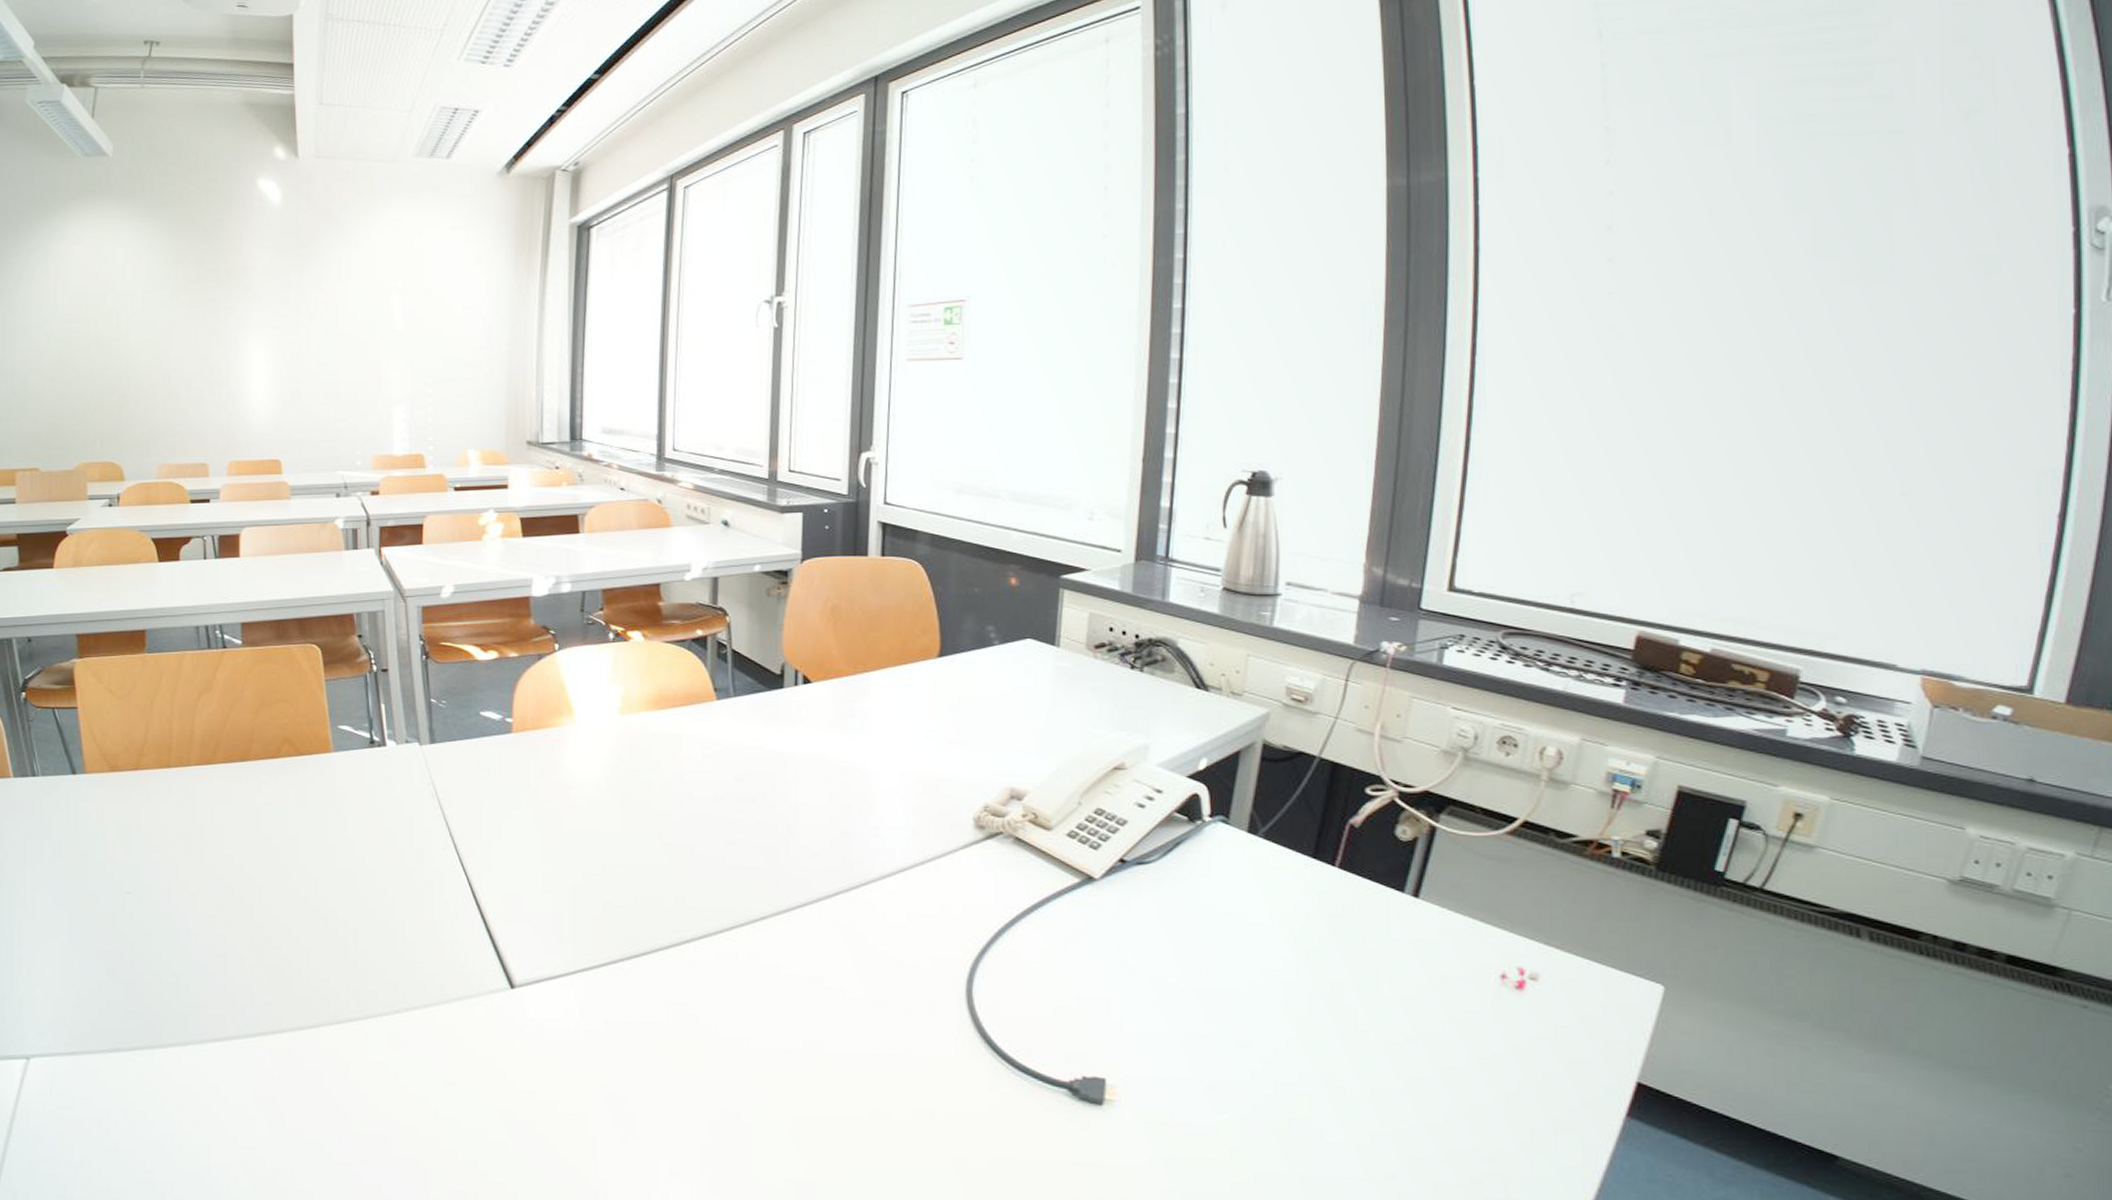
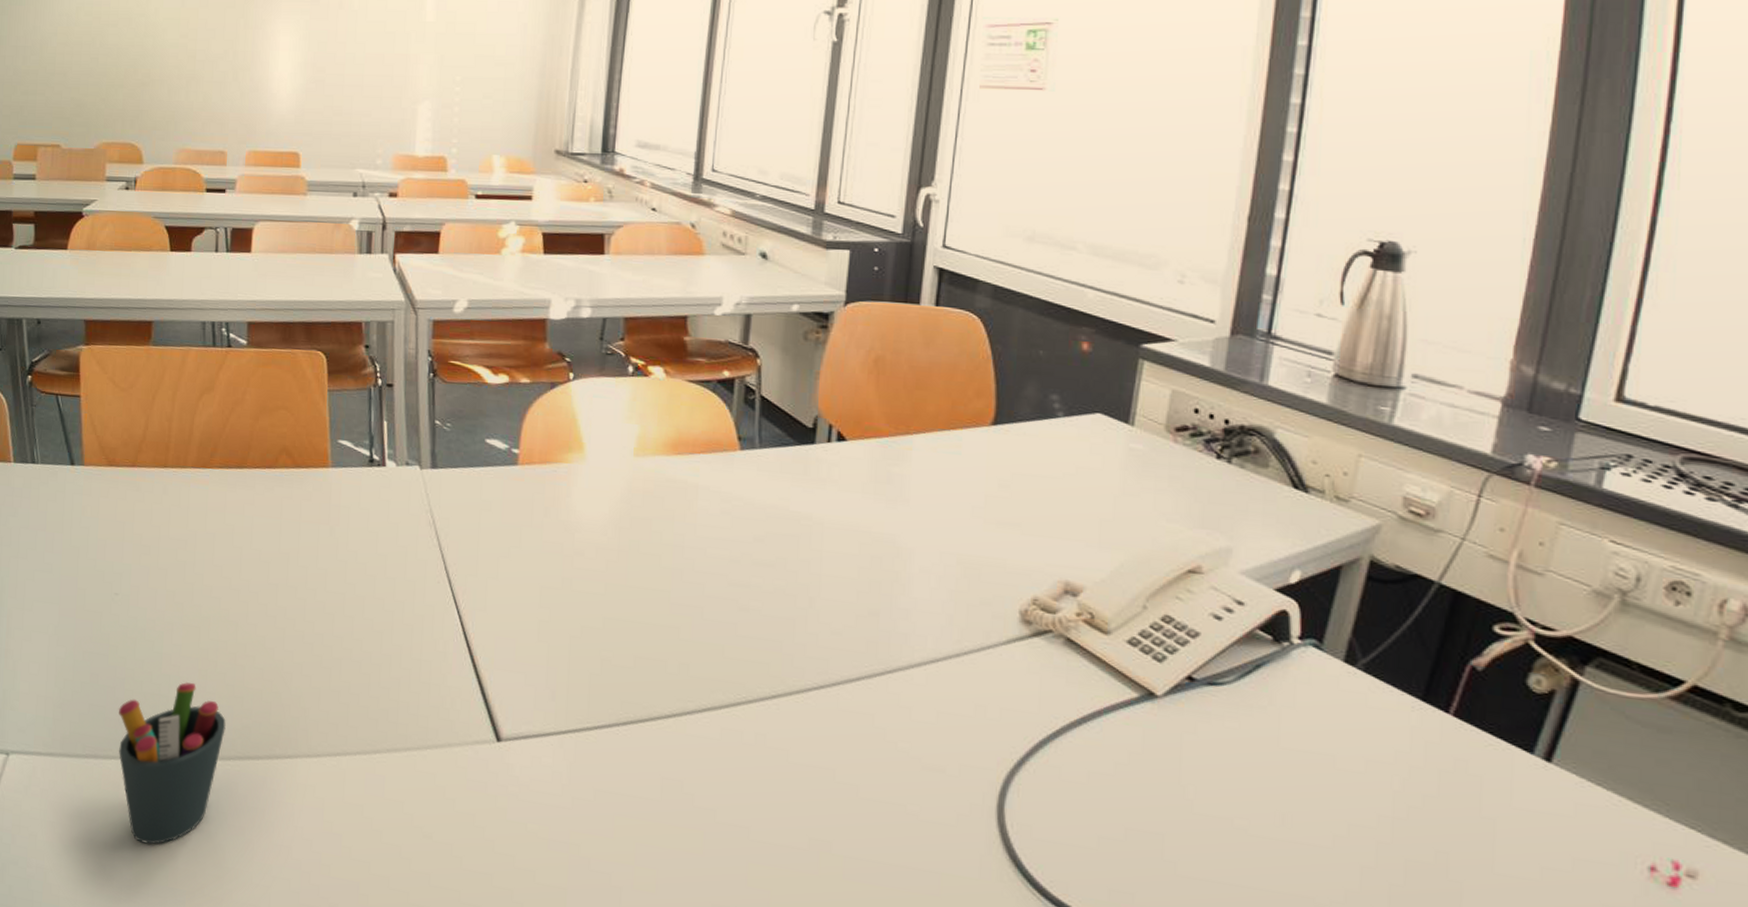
pen holder: none [138,968,247,1127] -> present [118,681,226,845]

